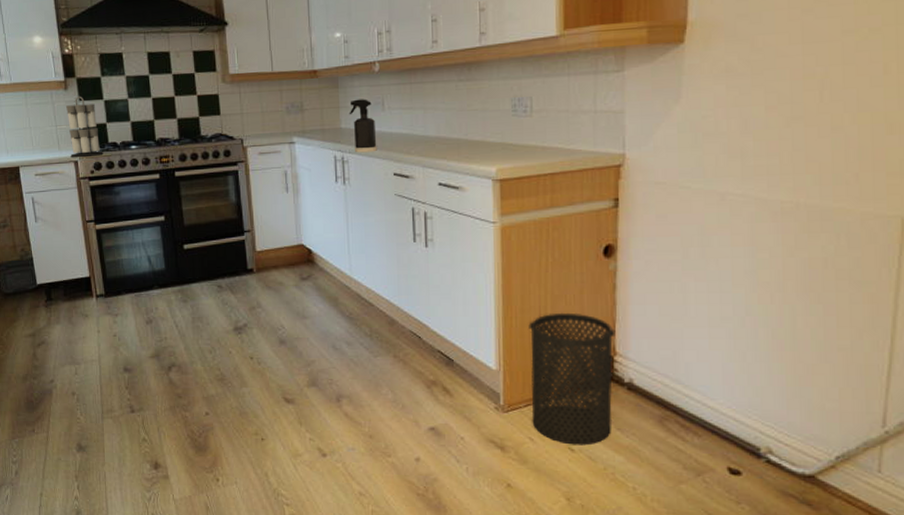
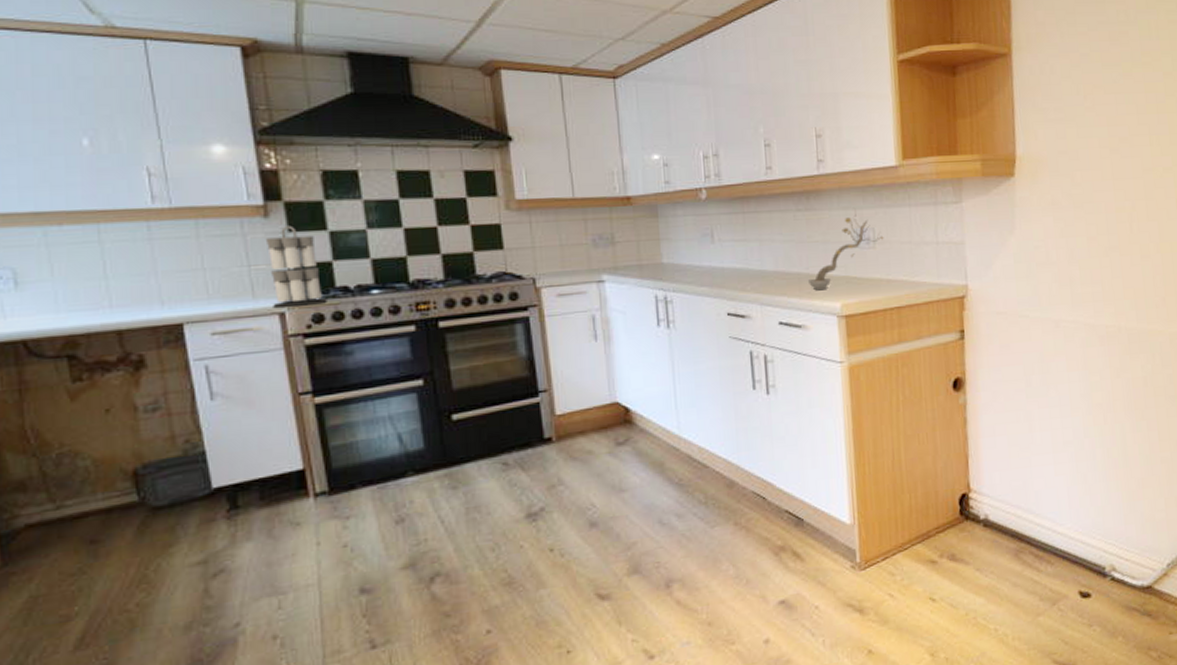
spray bottle: present [349,99,377,153] -> none [671,229,707,292]
plant: none [467,81,541,156] -> present [808,211,884,291]
trash can: present [529,312,616,445] -> none [882,452,971,595]

